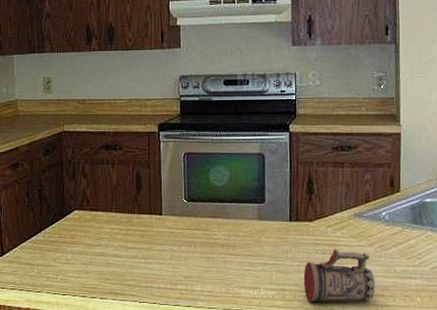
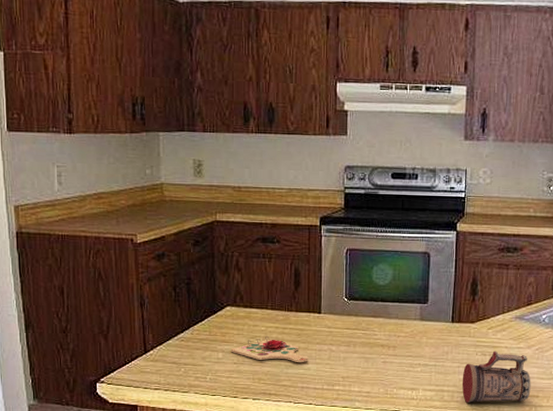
cutting board: none [79,237,152,262] -> present [230,335,308,362]

